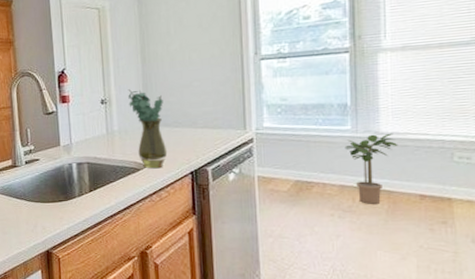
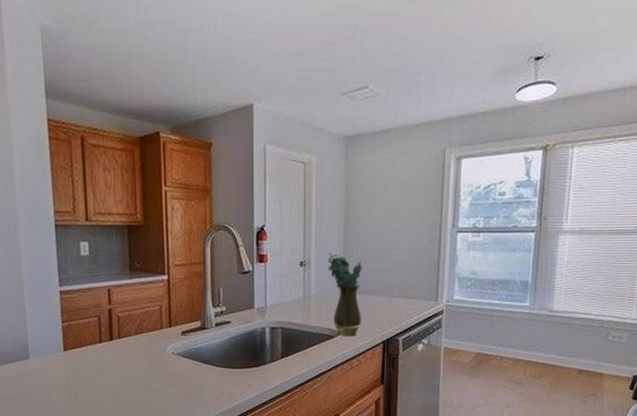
potted plant: present [345,133,398,204] -> none [522,311,566,377]

